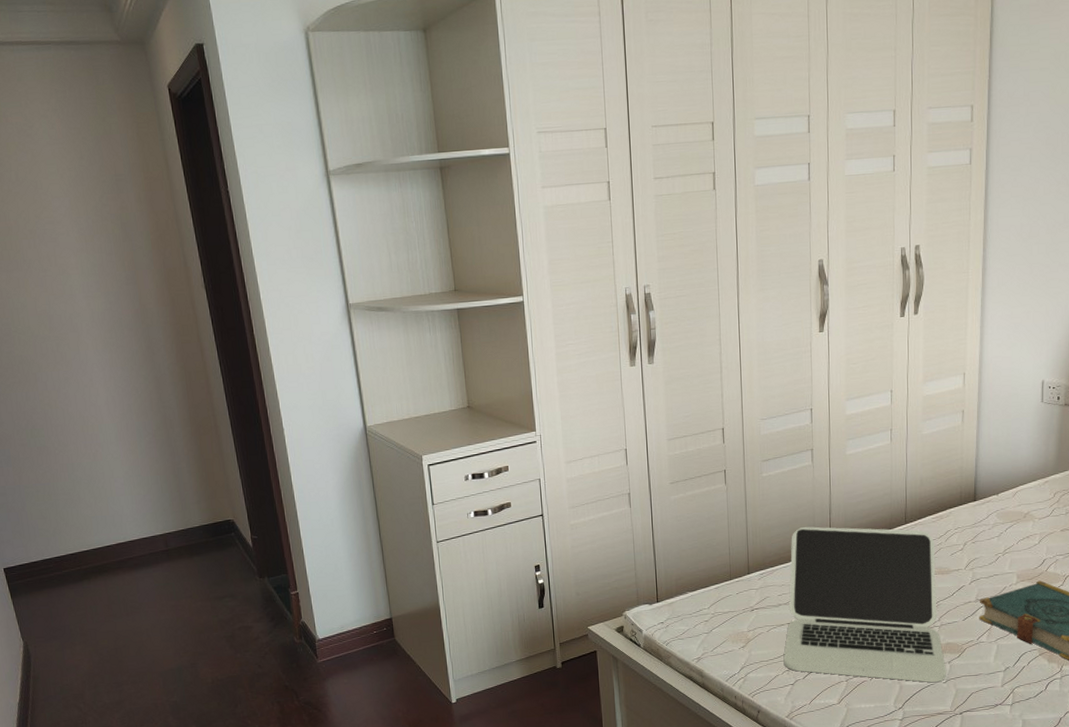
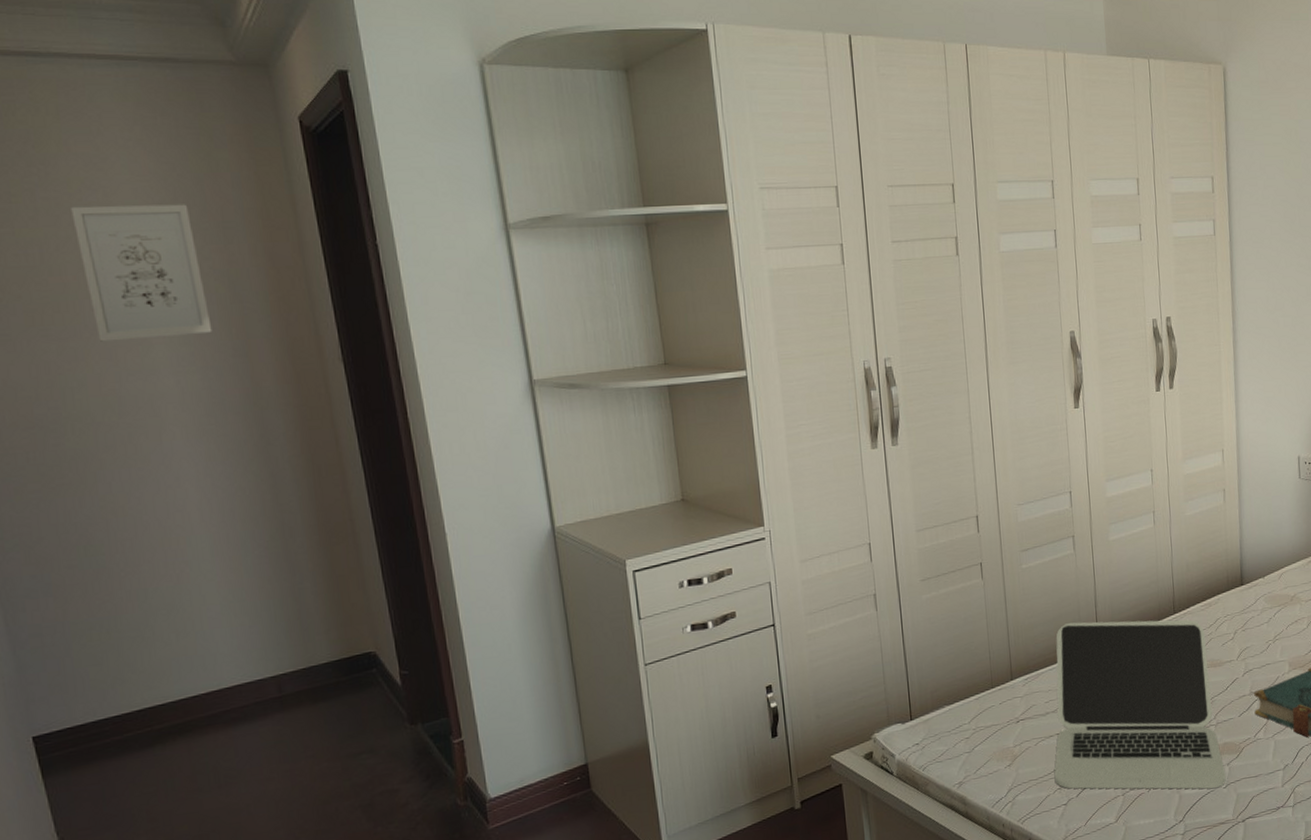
wall art: none [10,161,111,273] -> present [71,204,213,342]

